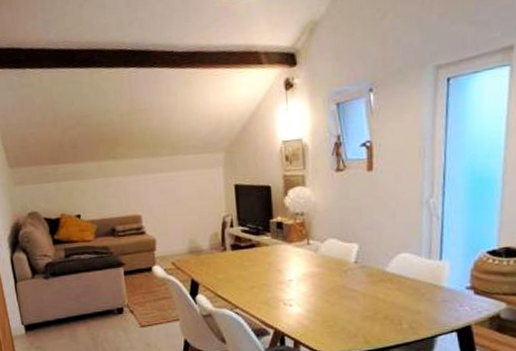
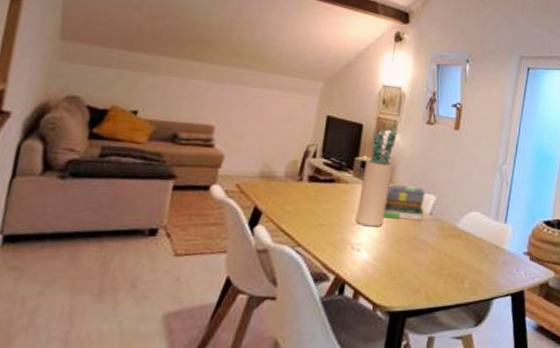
vase: none [280,174,310,283] -> present [356,119,398,227]
books: none [307,238,348,273] -> present [383,184,426,221]

